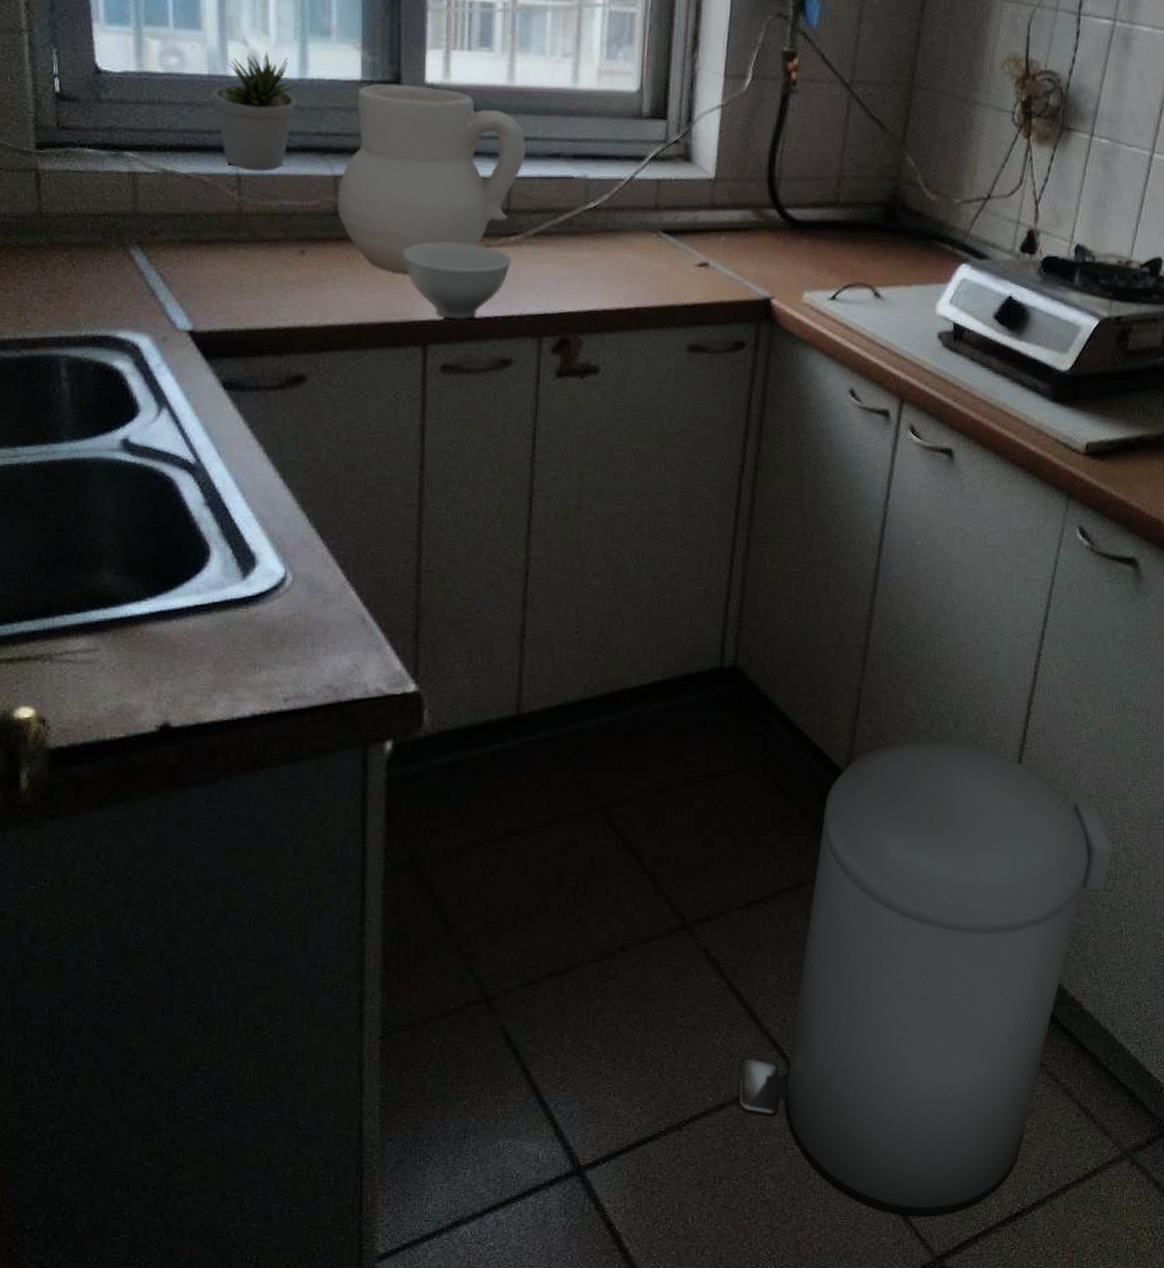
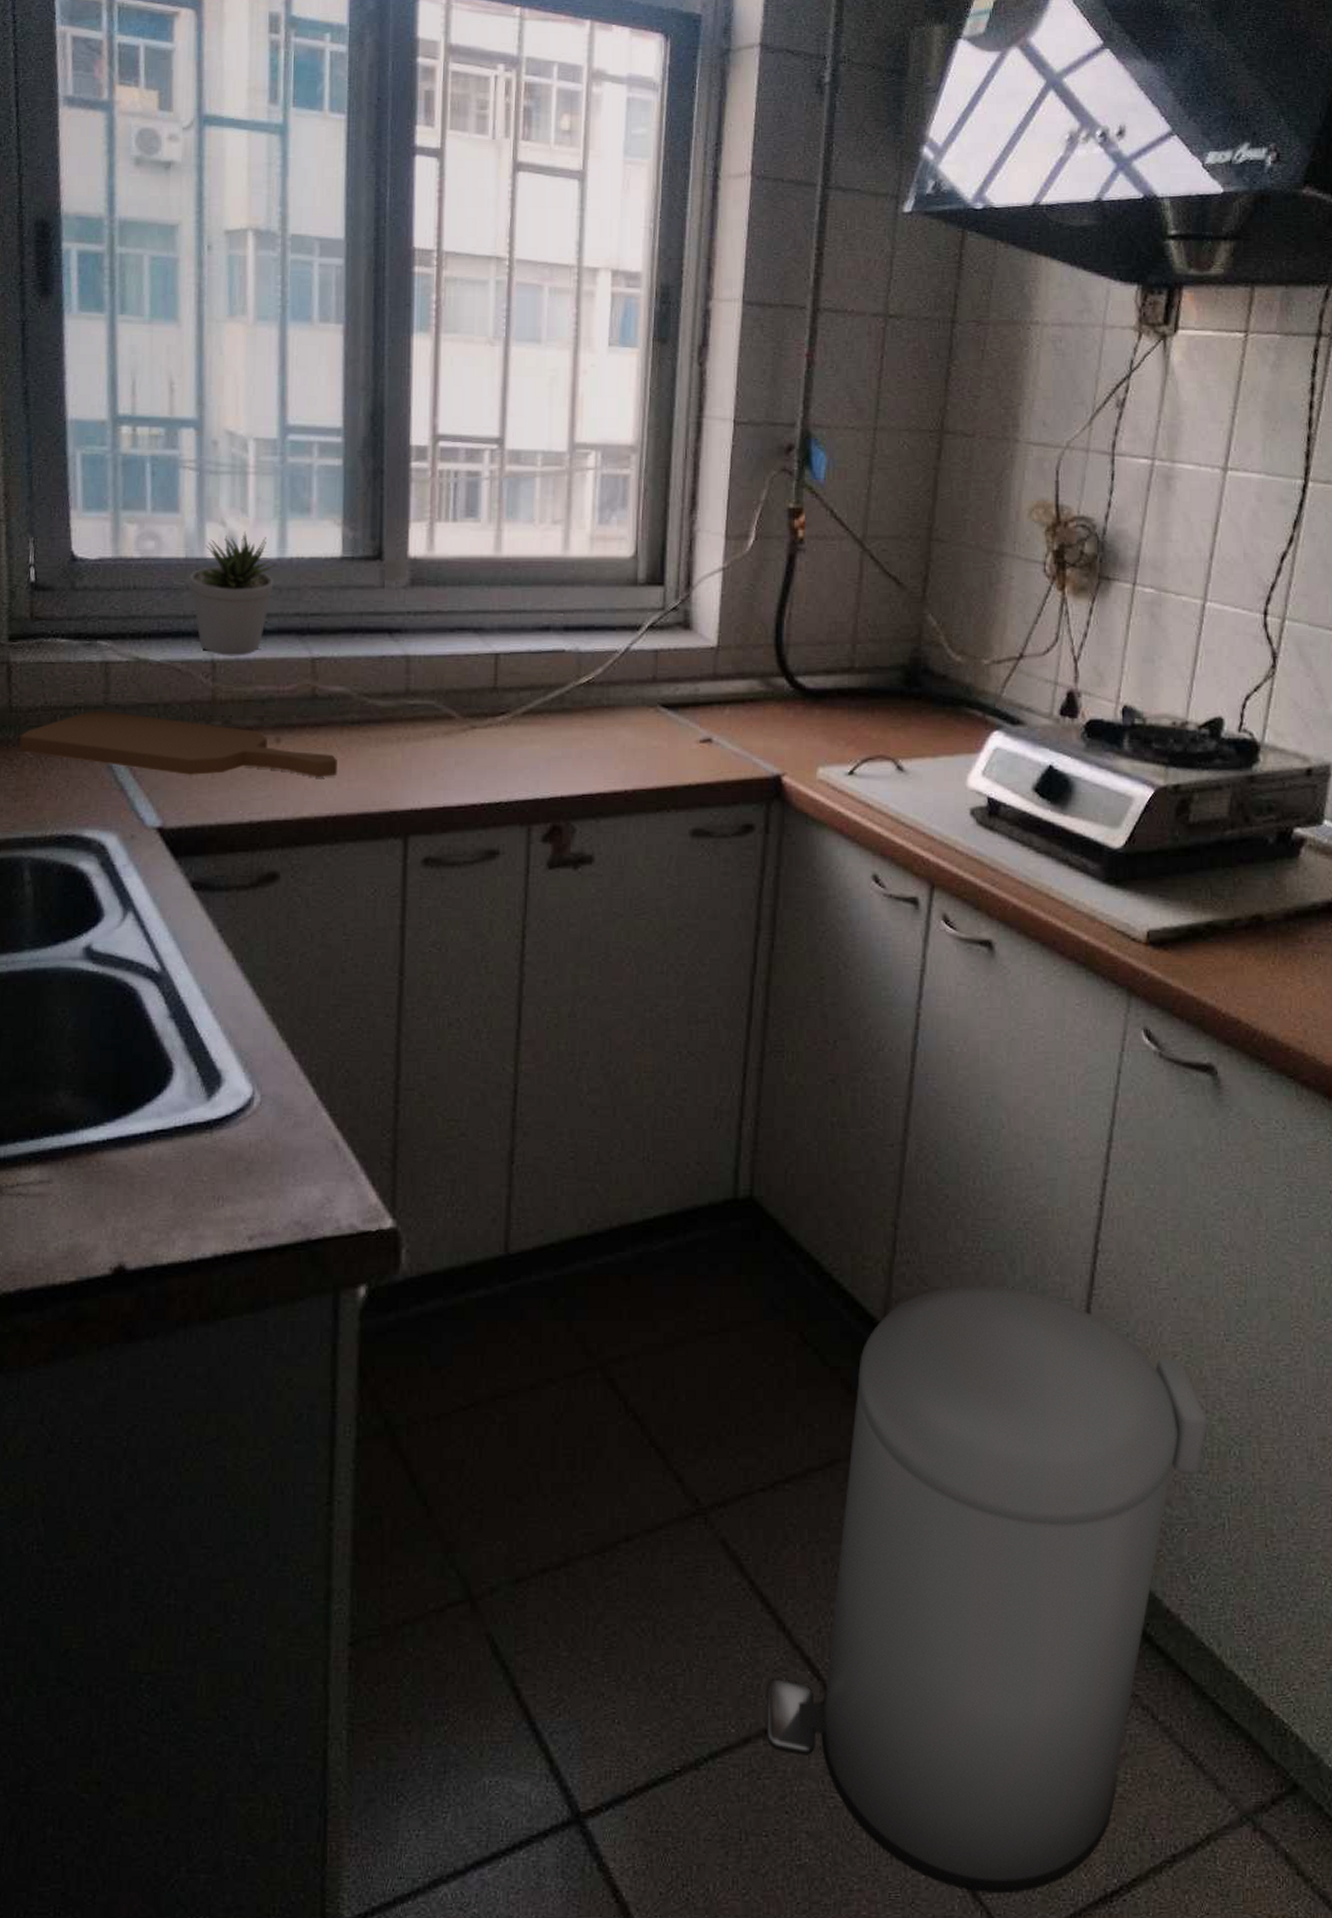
cutting board: none [50,218,360,289] -> present [19,710,337,778]
ceramic jug: present [337,83,526,274] -> none [314,559,514,760]
bowl: present [403,242,512,321] -> none [383,725,499,809]

